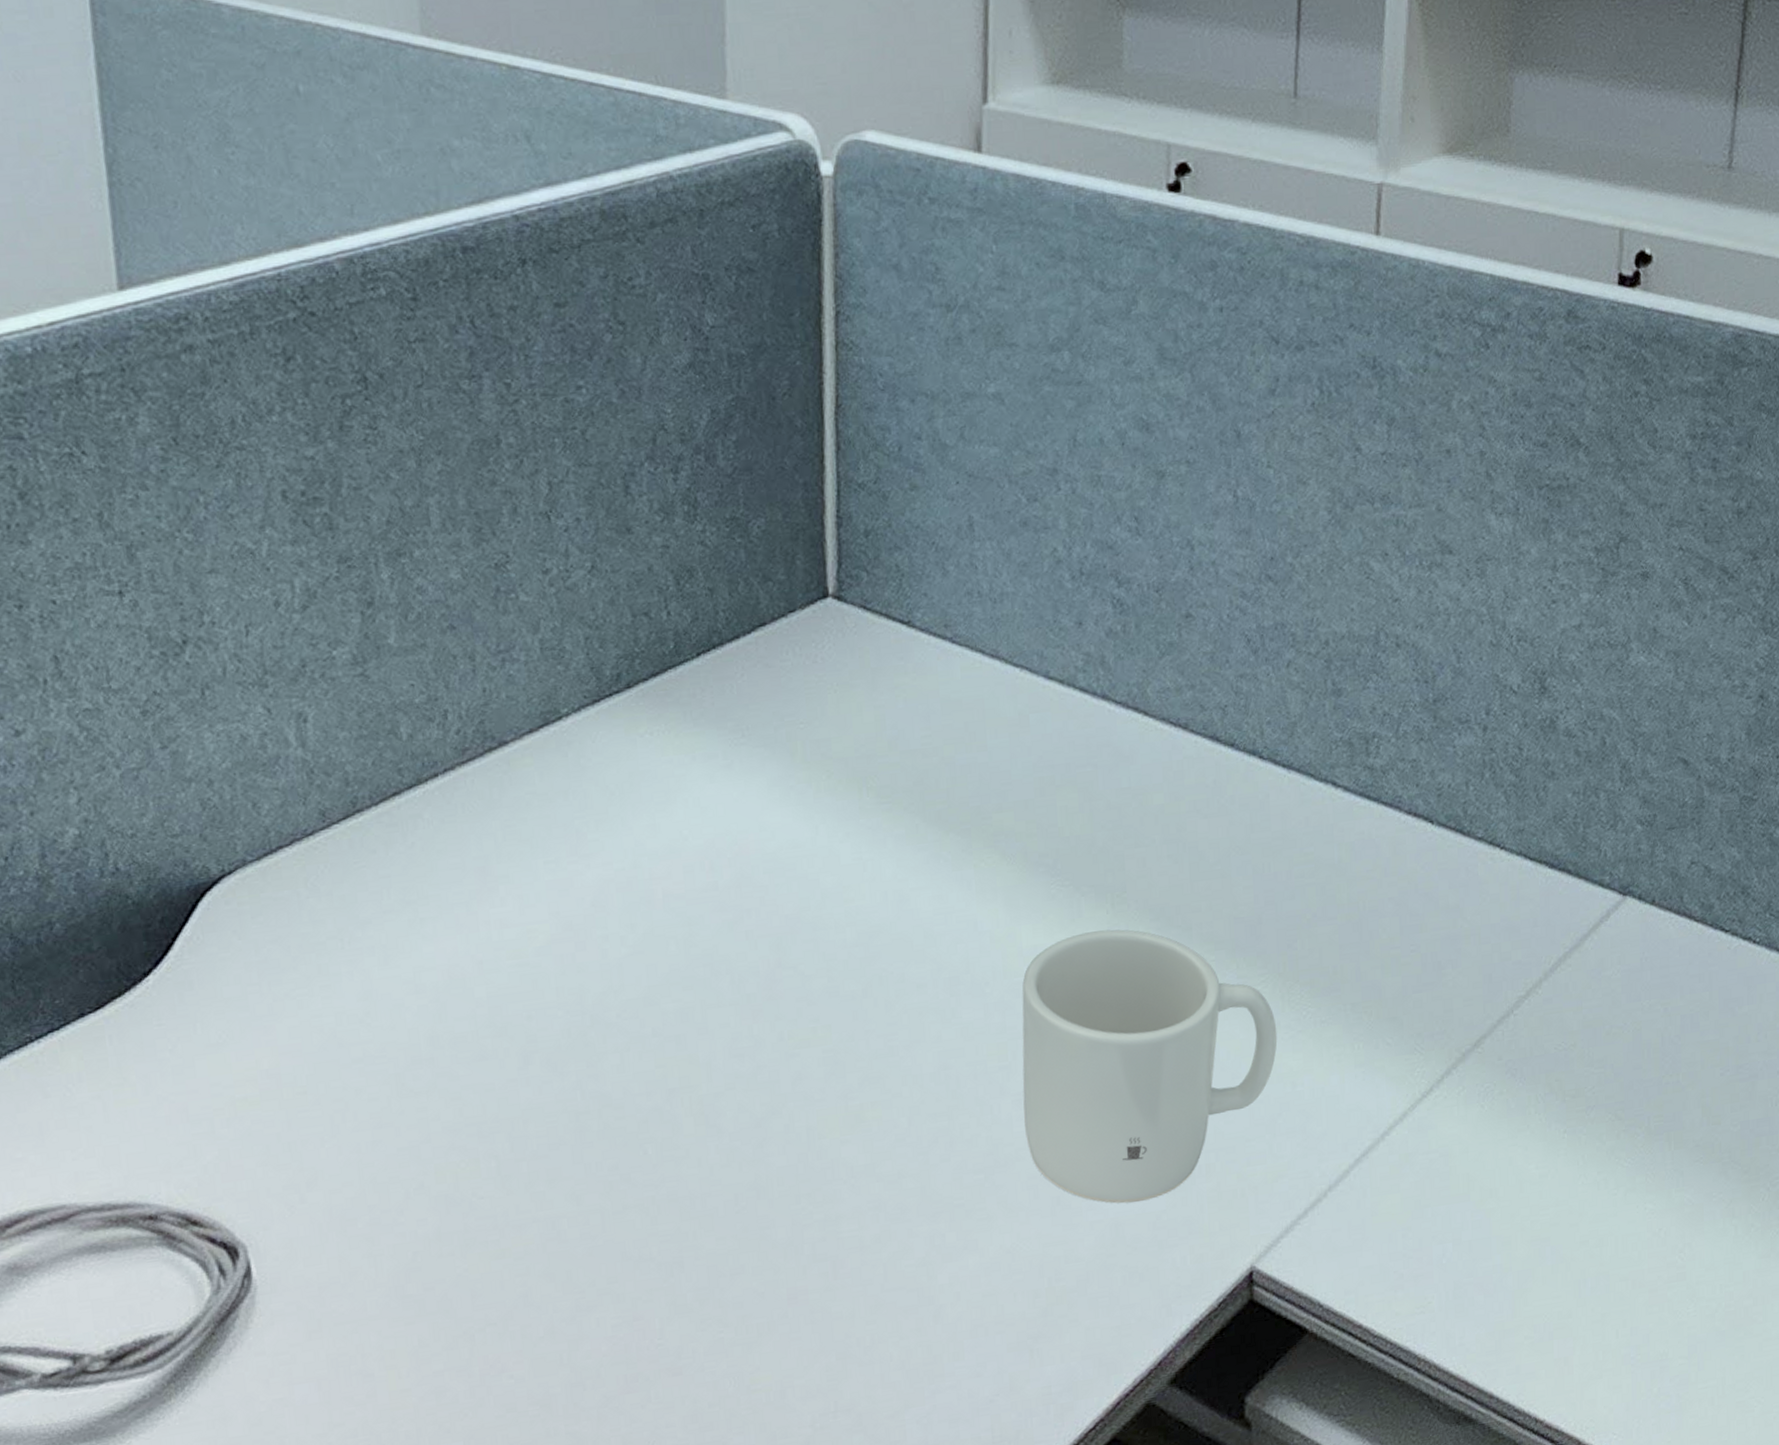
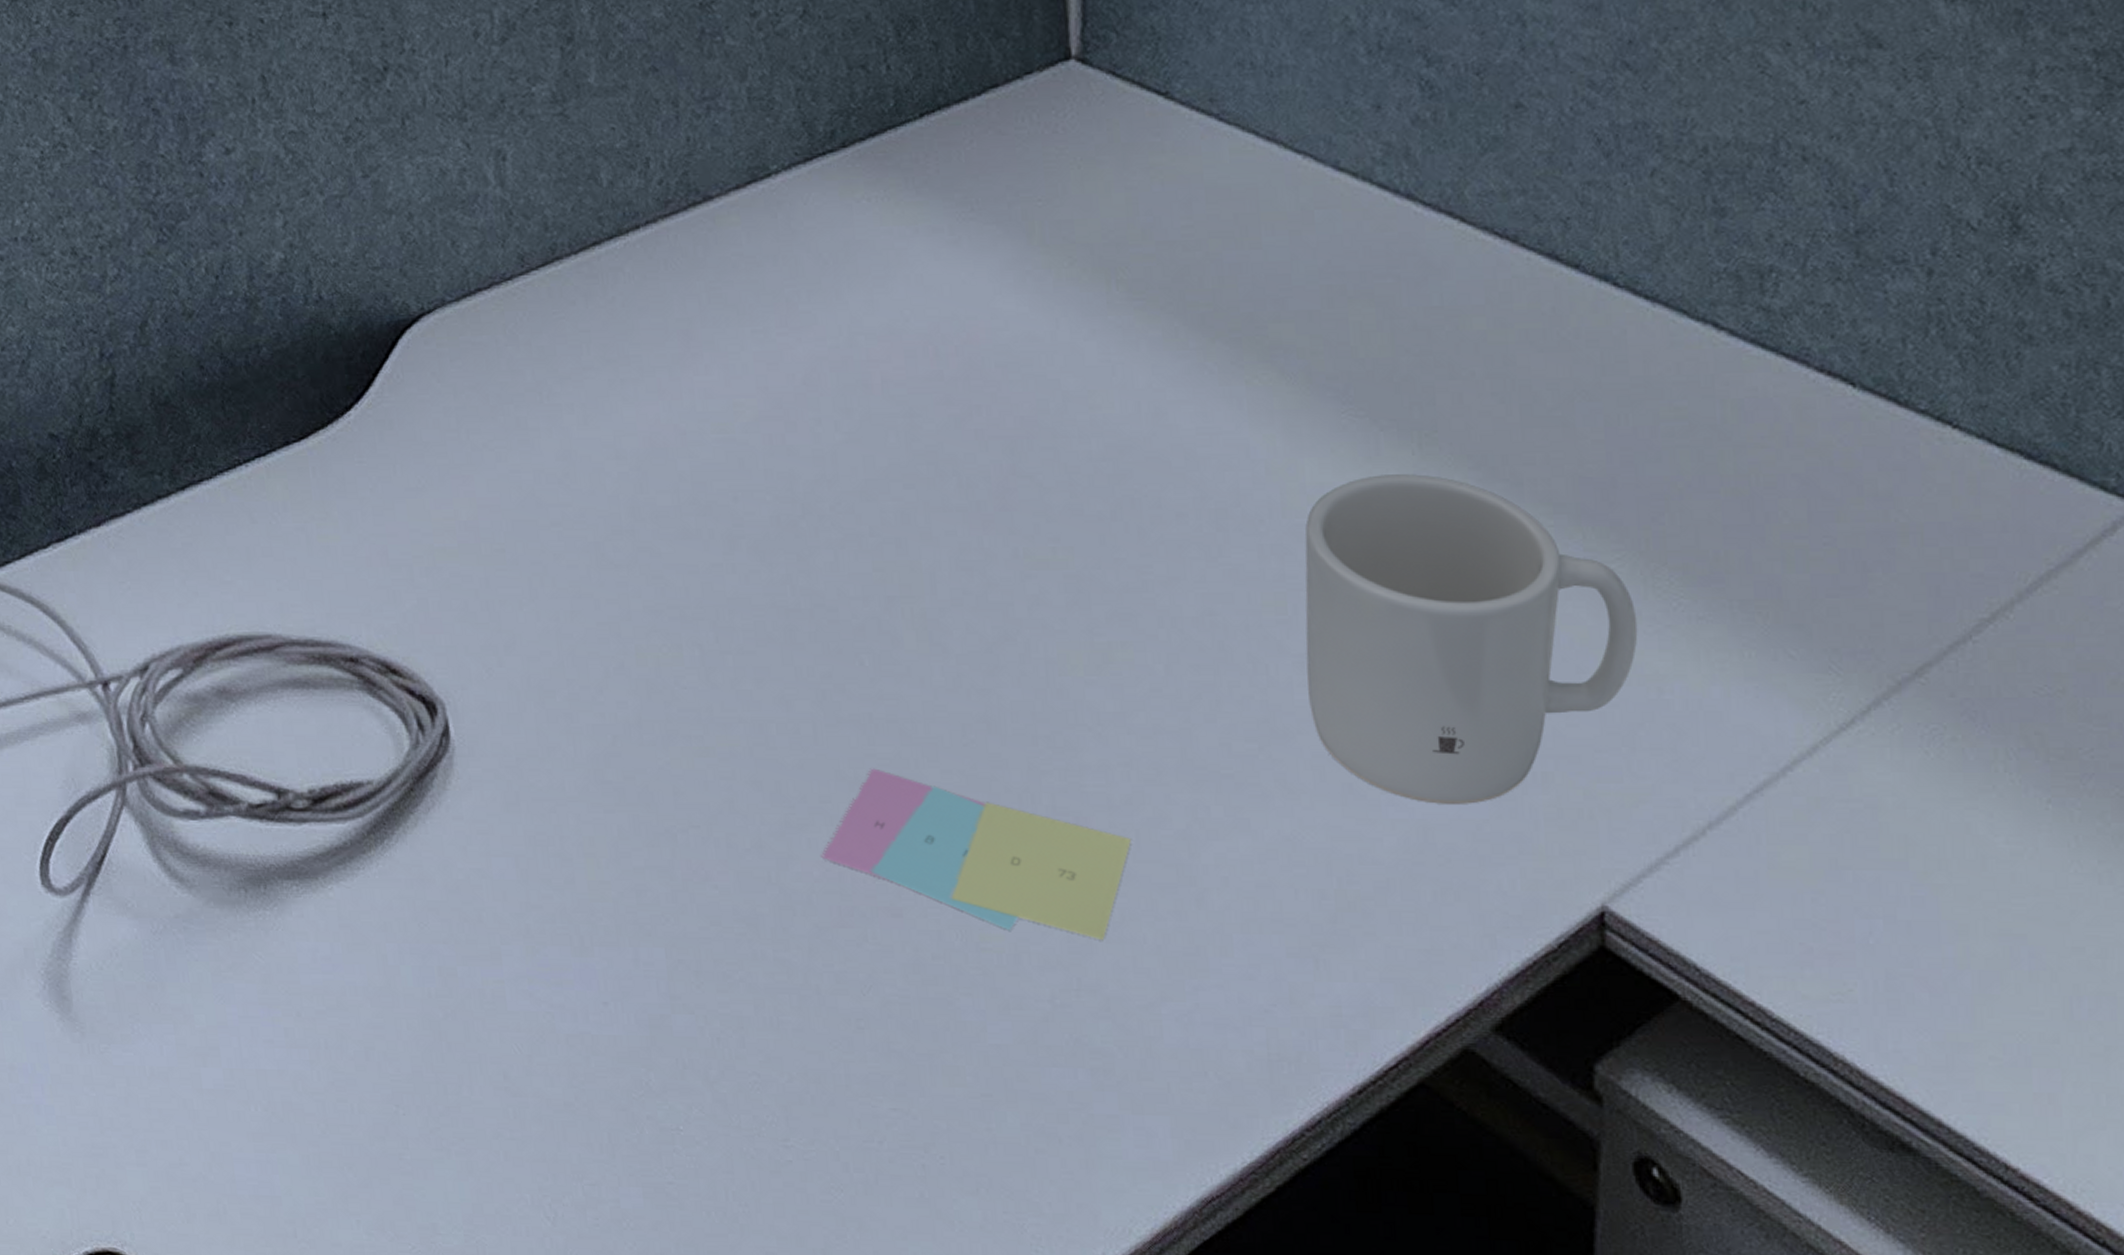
sticky notes: none [609,1245,881,1371] -> present [821,768,1132,941]

